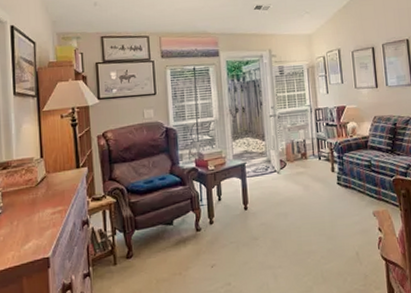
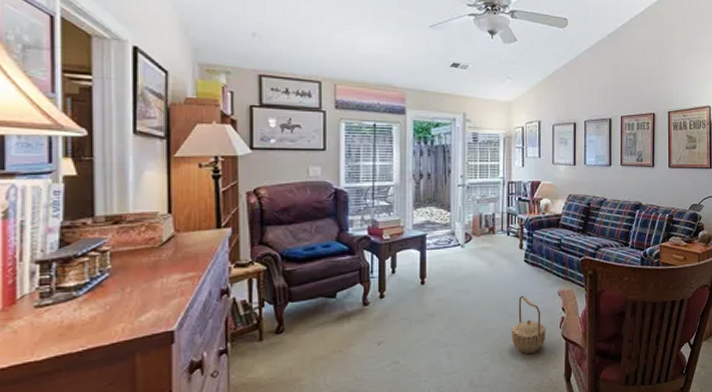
basket: none [331,218,366,276] -> present [512,296,546,354]

